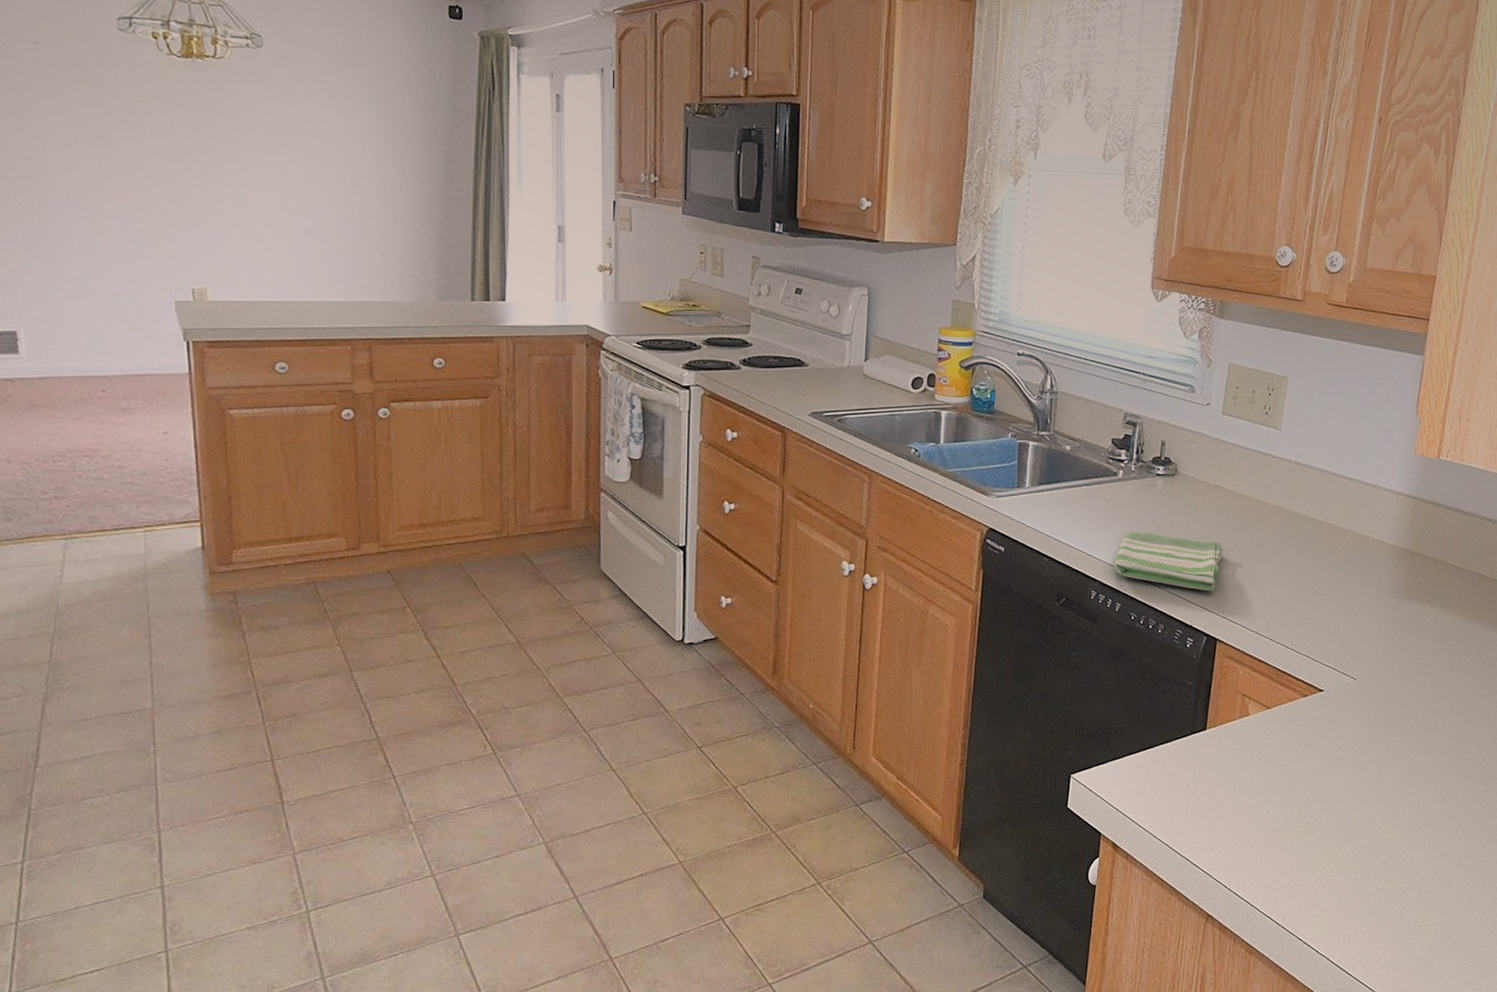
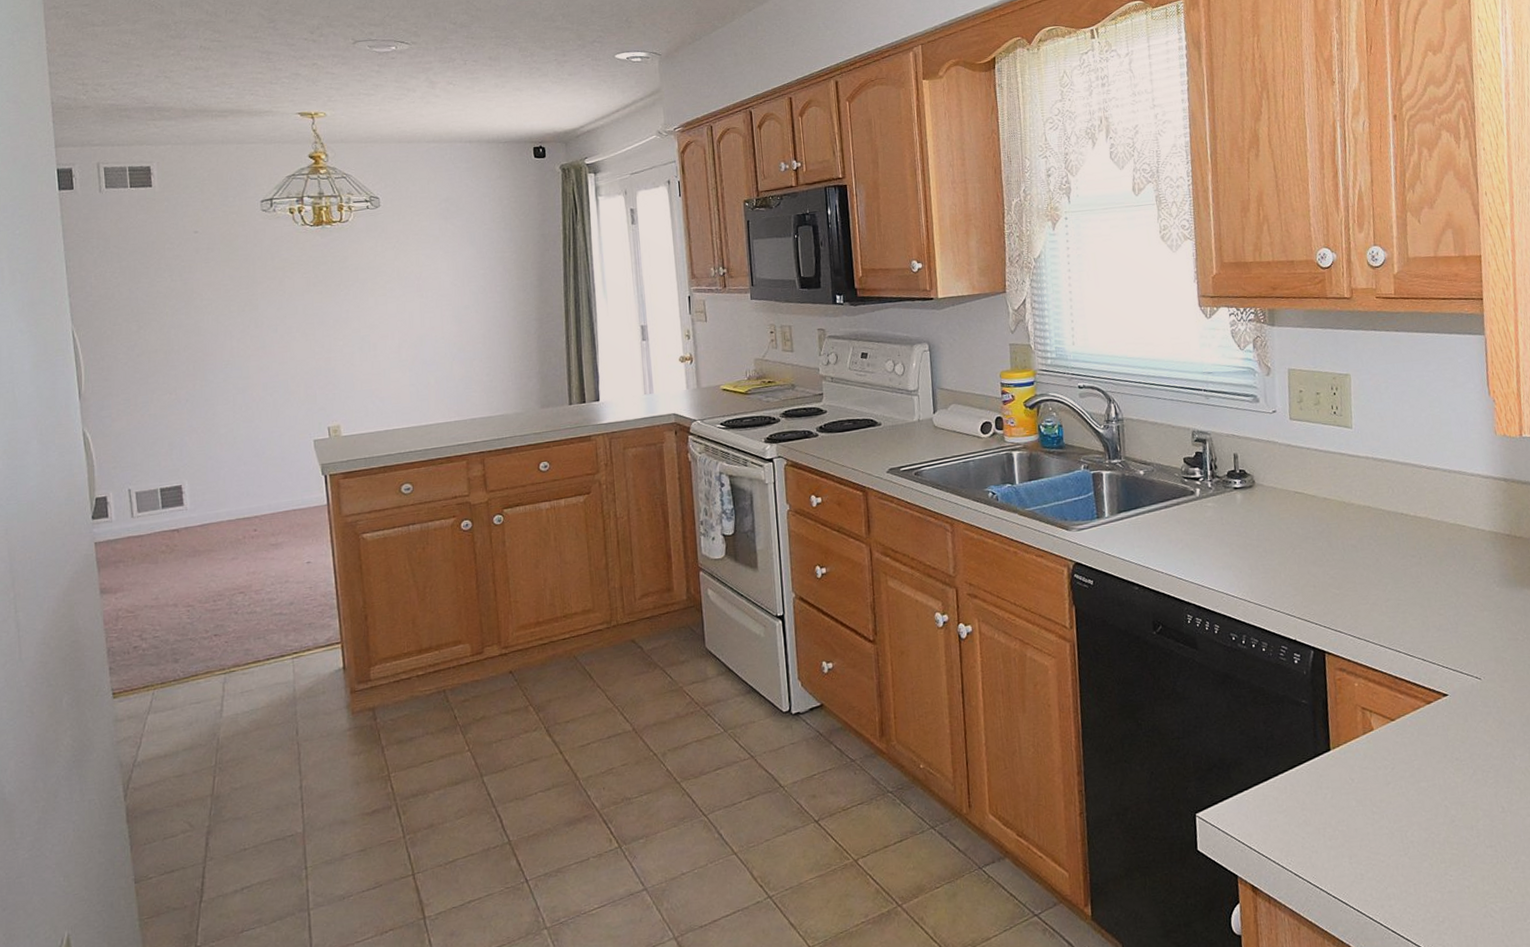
dish towel: present [1113,531,1224,592] -> none [1204,548,1316,603]

